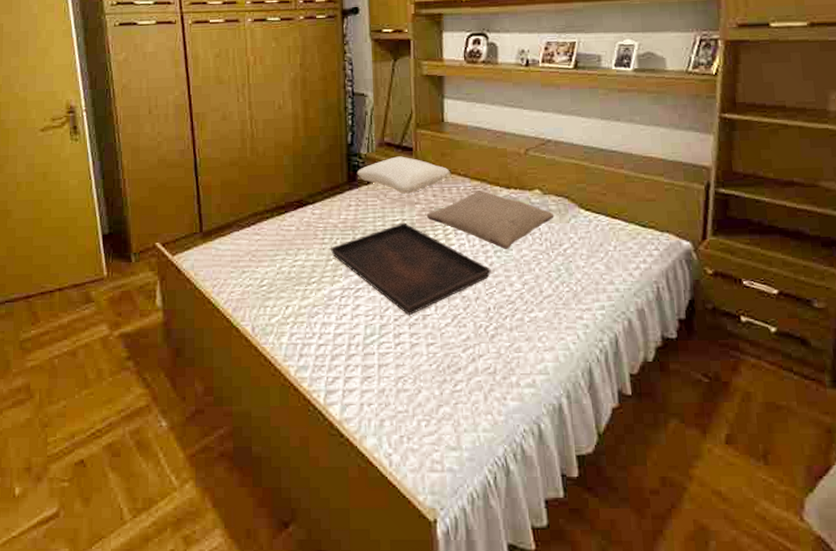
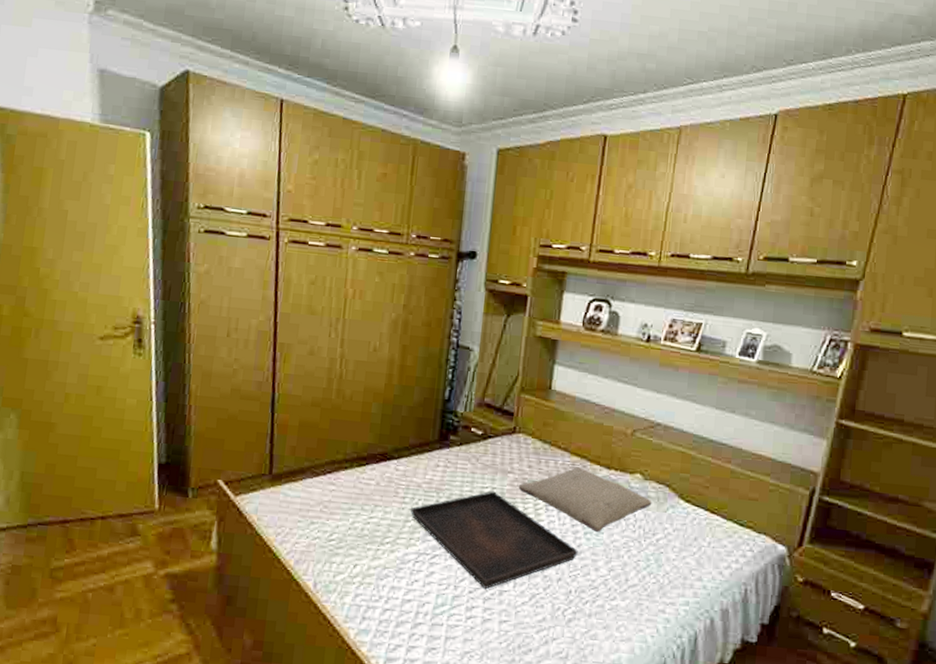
pillow: present [356,156,450,195] -> none [450,419,550,462]

